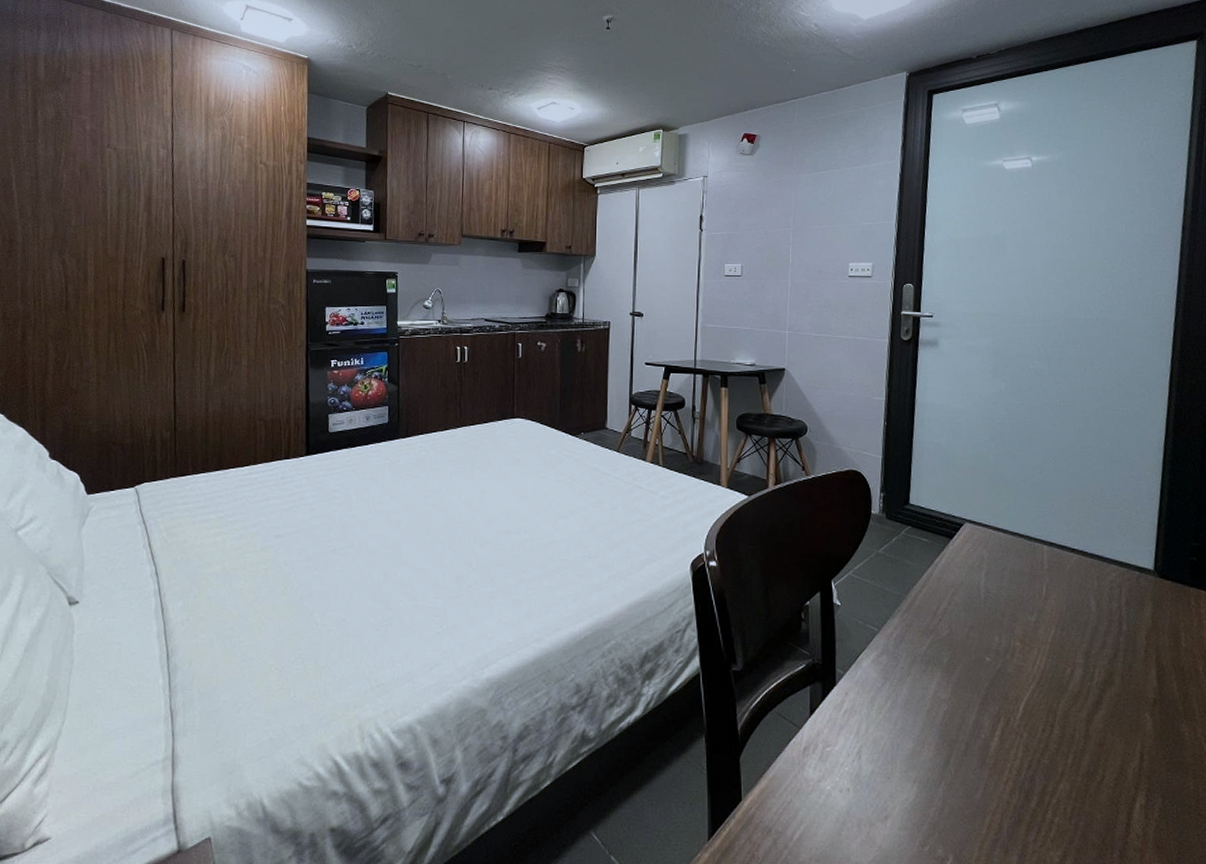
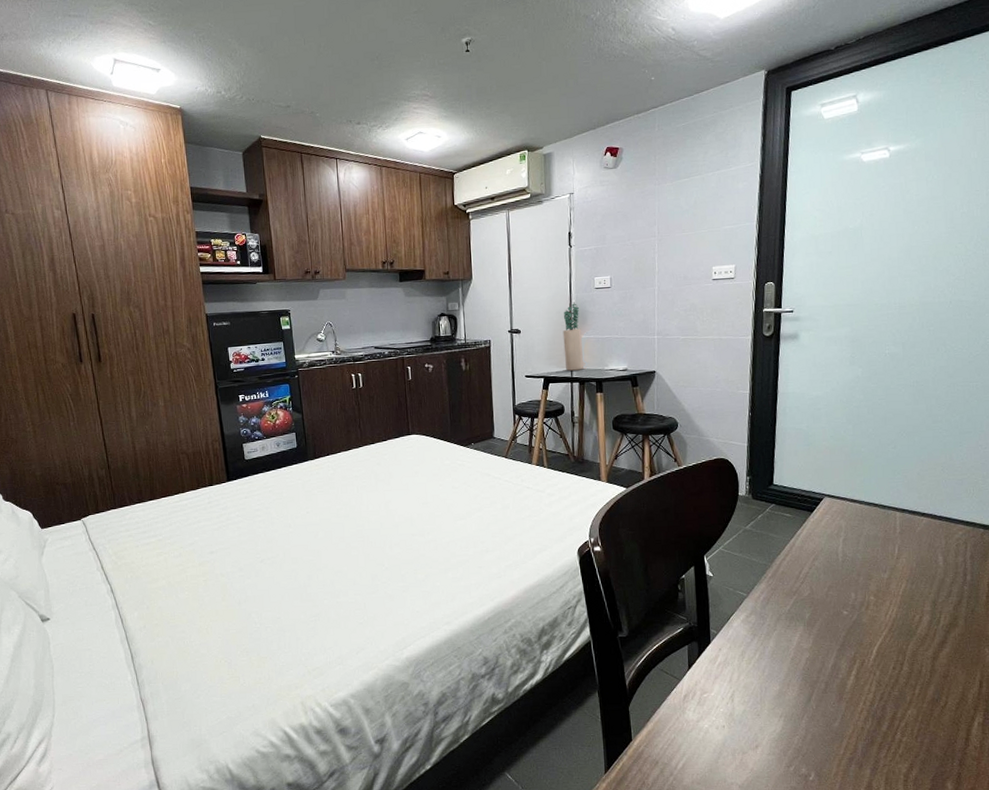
vase: none [688,288,708,361] -> present [563,302,584,371]

